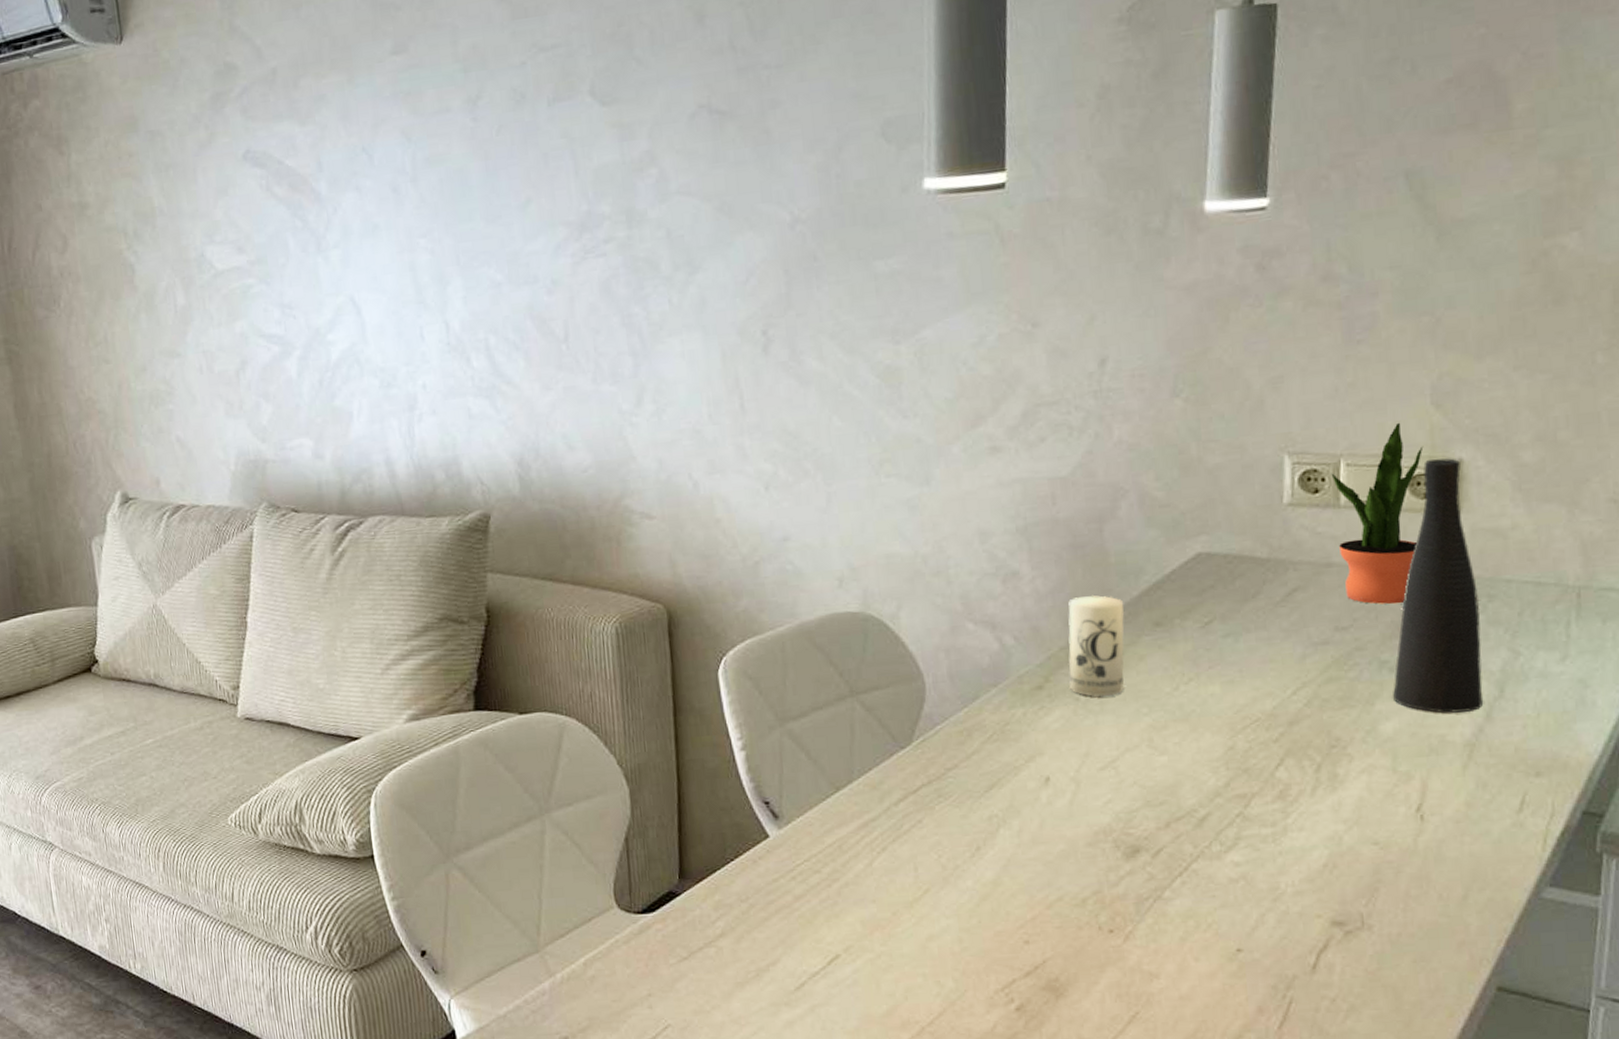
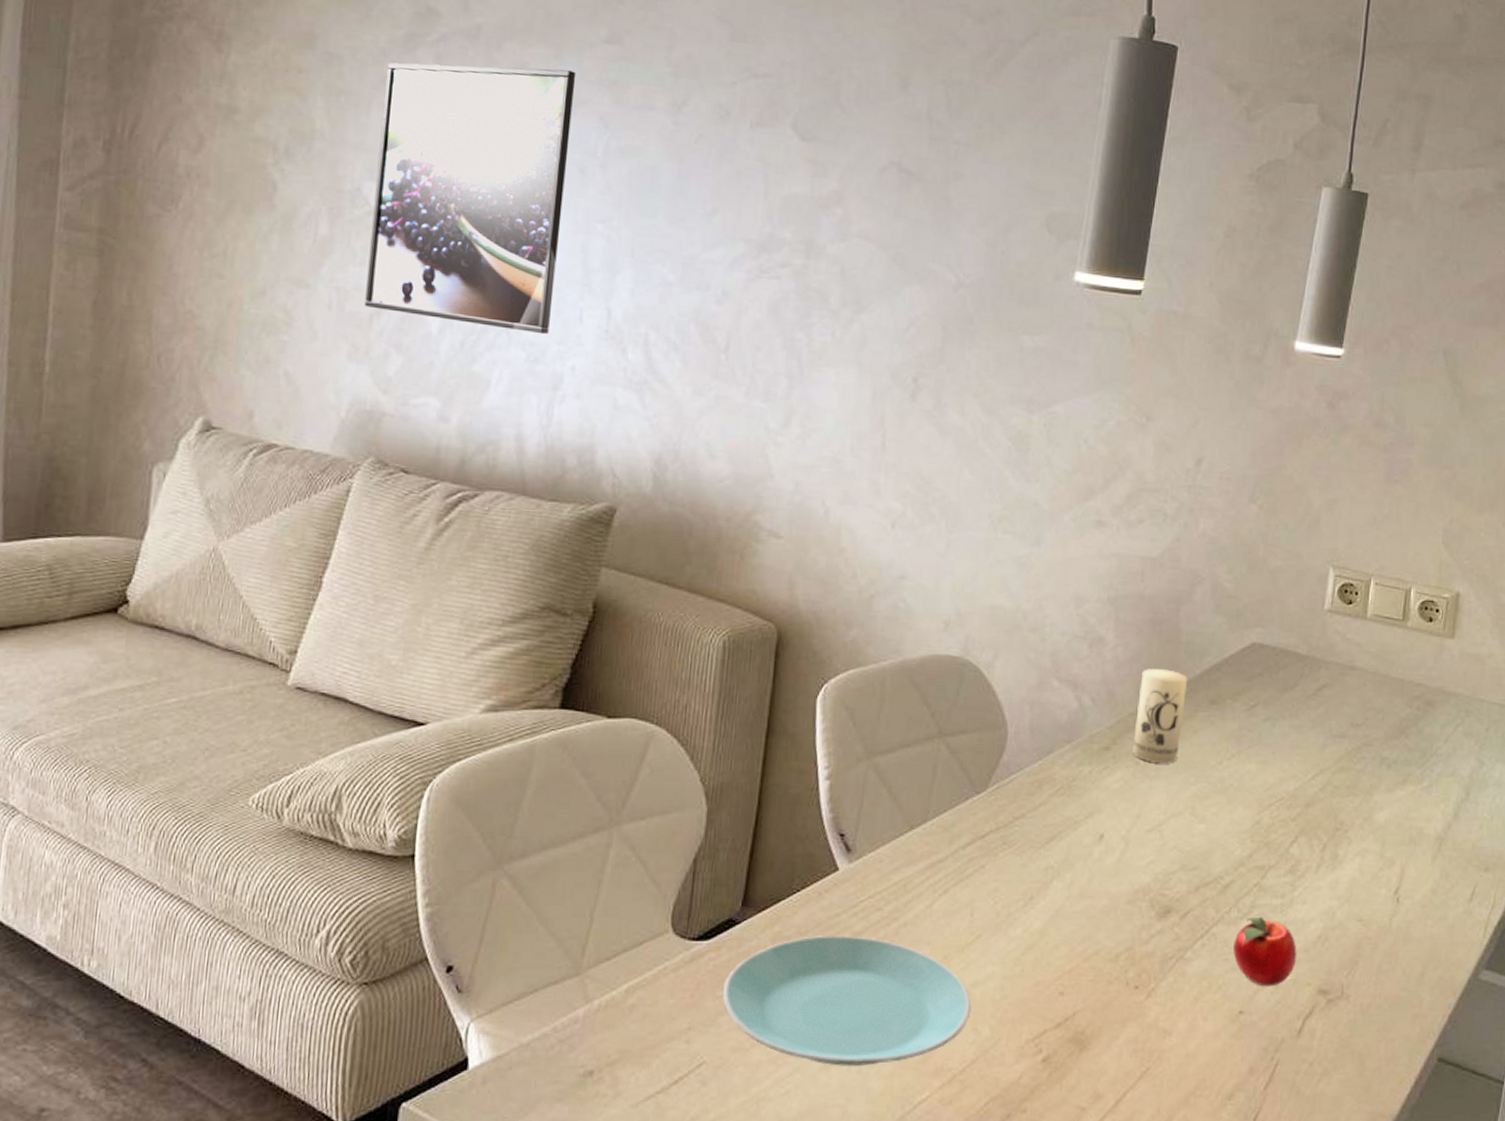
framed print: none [202,91,396,365] -> present [364,62,577,335]
plate: none [674,899,930,1024] -> present [722,936,971,1066]
apple: none [1220,848,1300,922] -> present [1233,916,1297,986]
potted plant: present [1331,422,1424,604] -> none [1362,554,1433,709]
vase: present [1393,458,1483,713] -> none [1388,588,1459,809]

